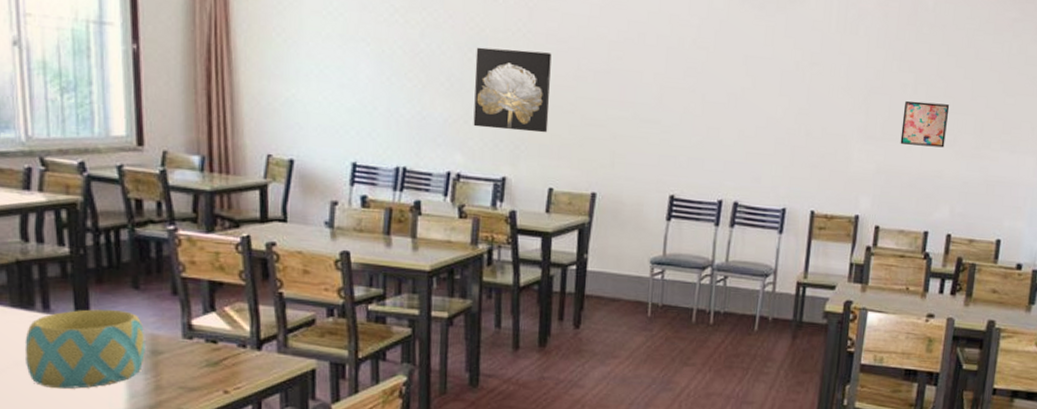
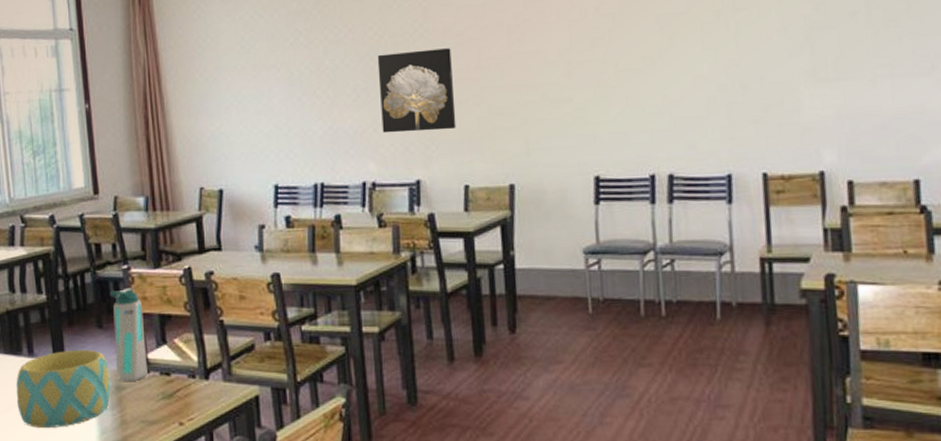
water bottle: none [151,249,191,346] -> present [110,287,148,381]
wall art: present [900,101,950,148] -> none [858,26,921,81]

